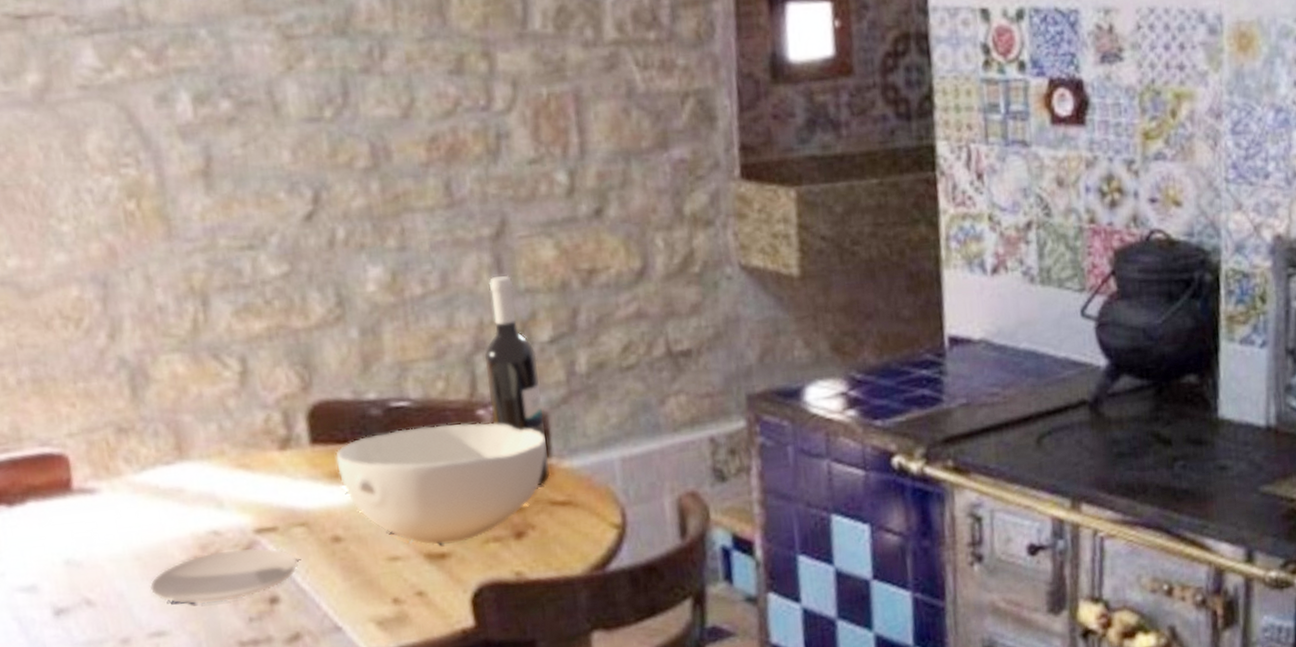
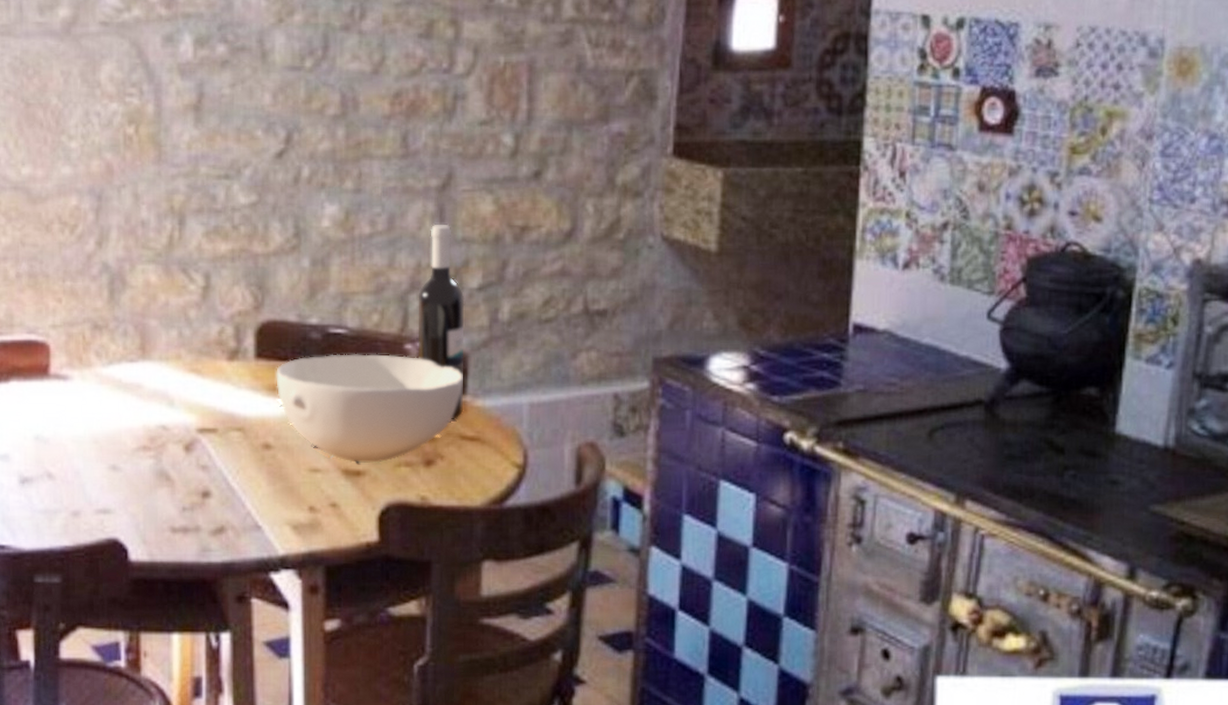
plate: present [150,547,299,604] -> none [103,444,232,490]

